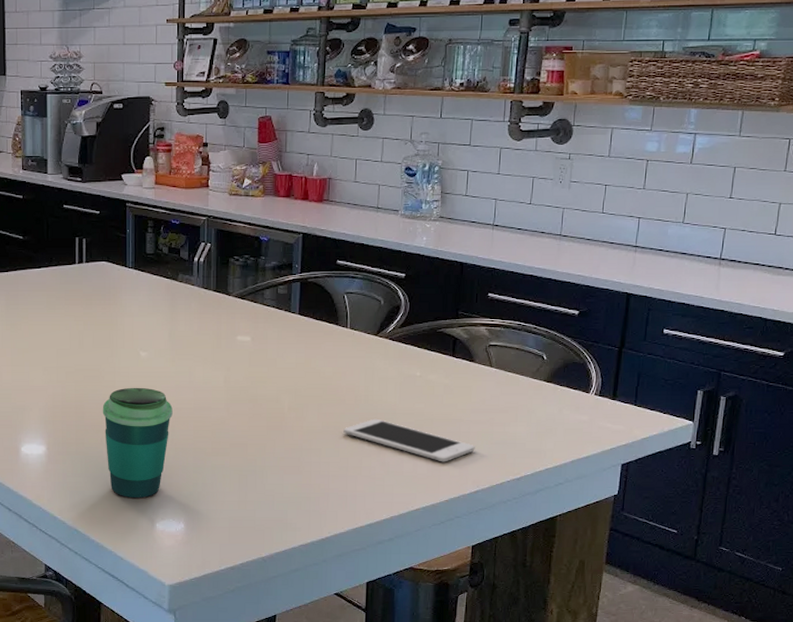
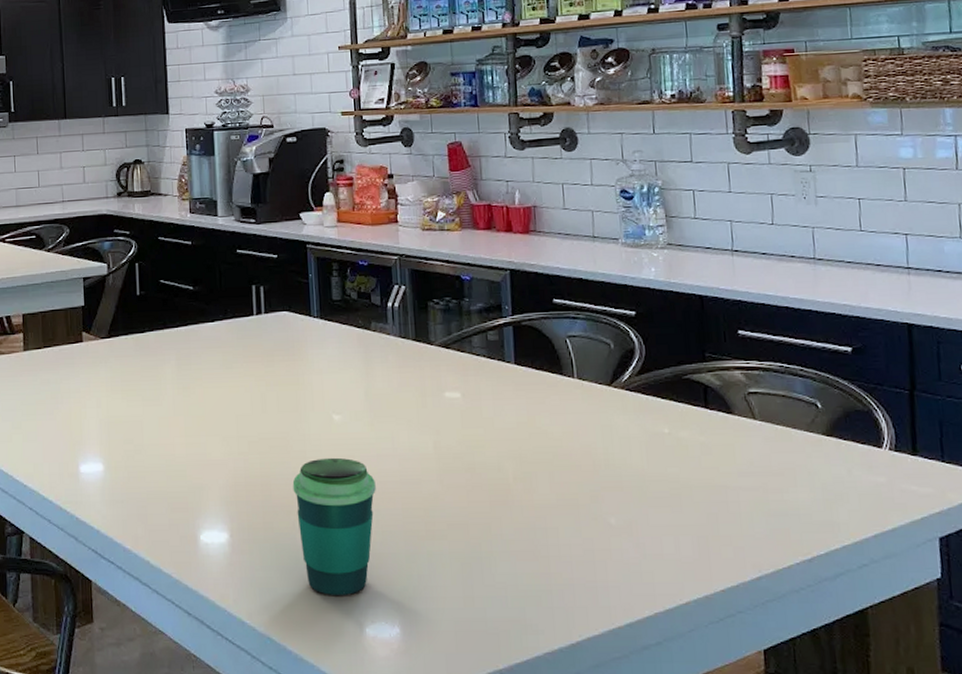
cell phone: present [343,418,475,462] -> none [583,487,750,541]

